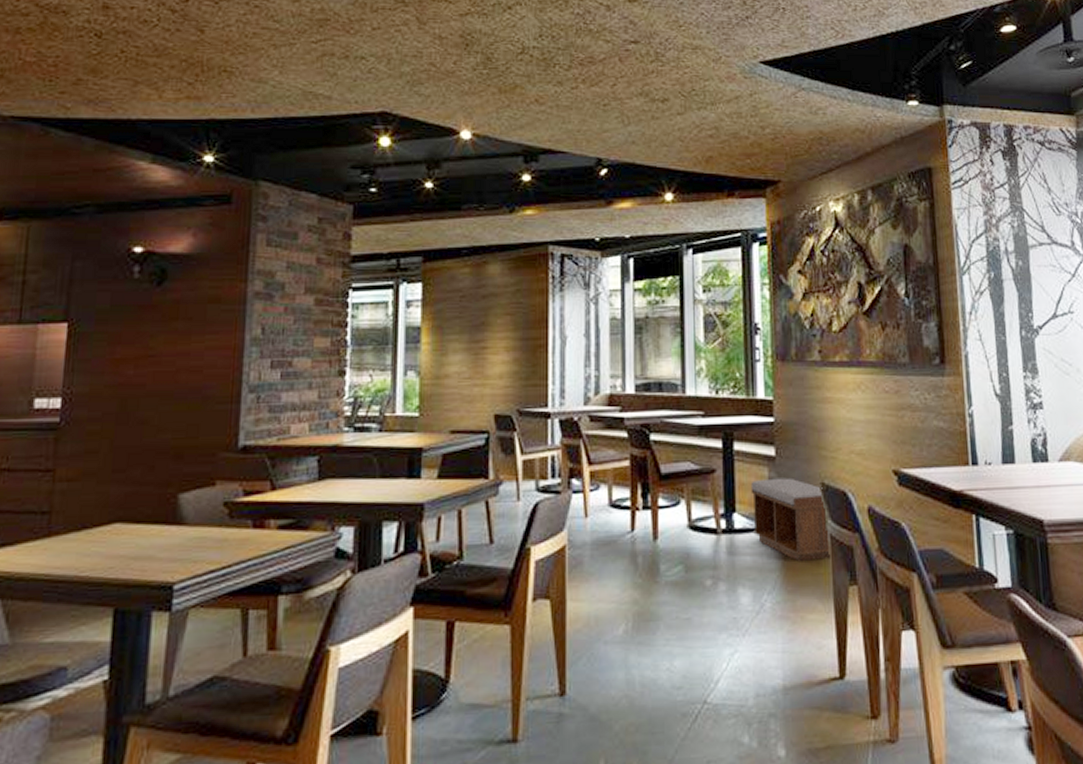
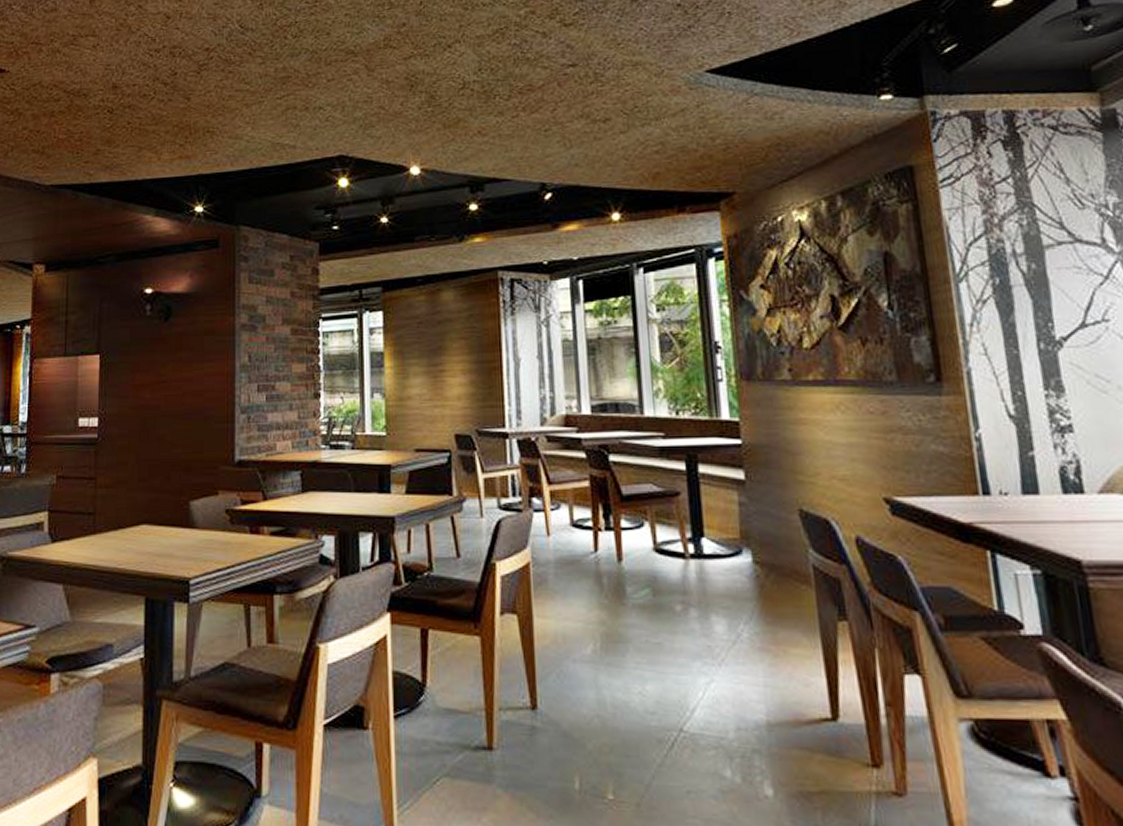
bench: present [750,478,830,561] -> none [719,503,814,591]

